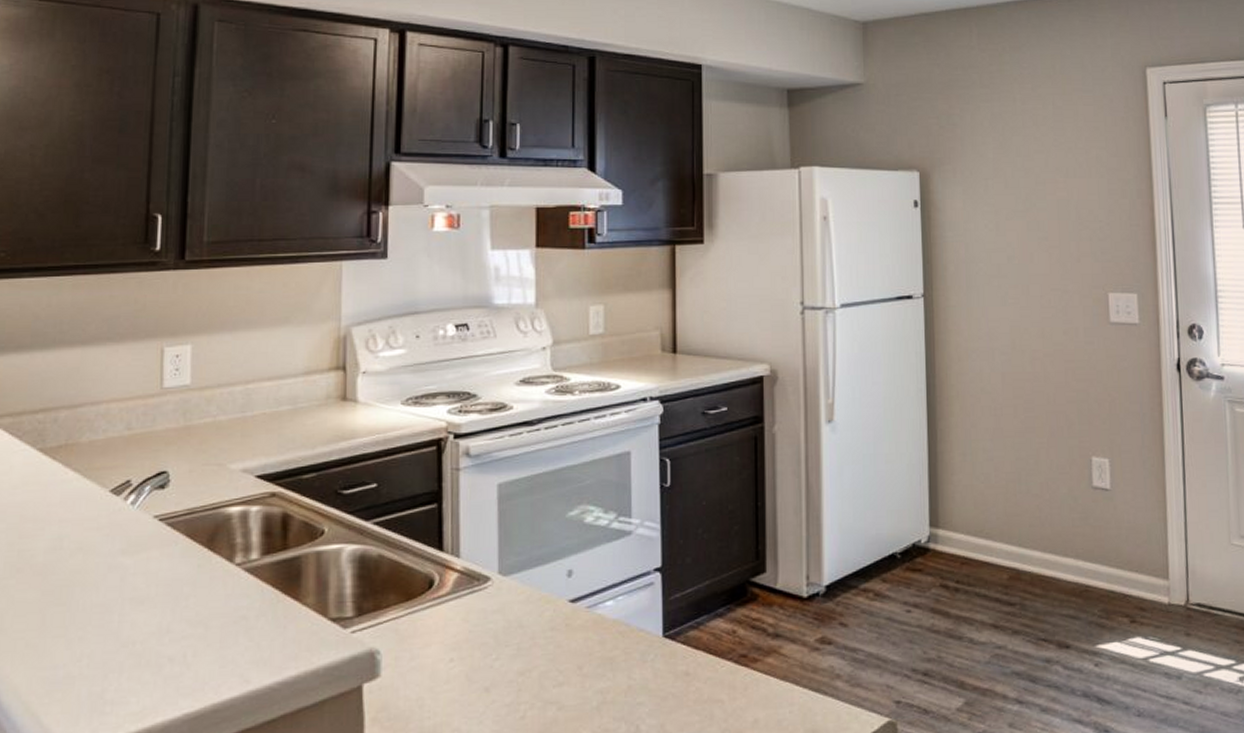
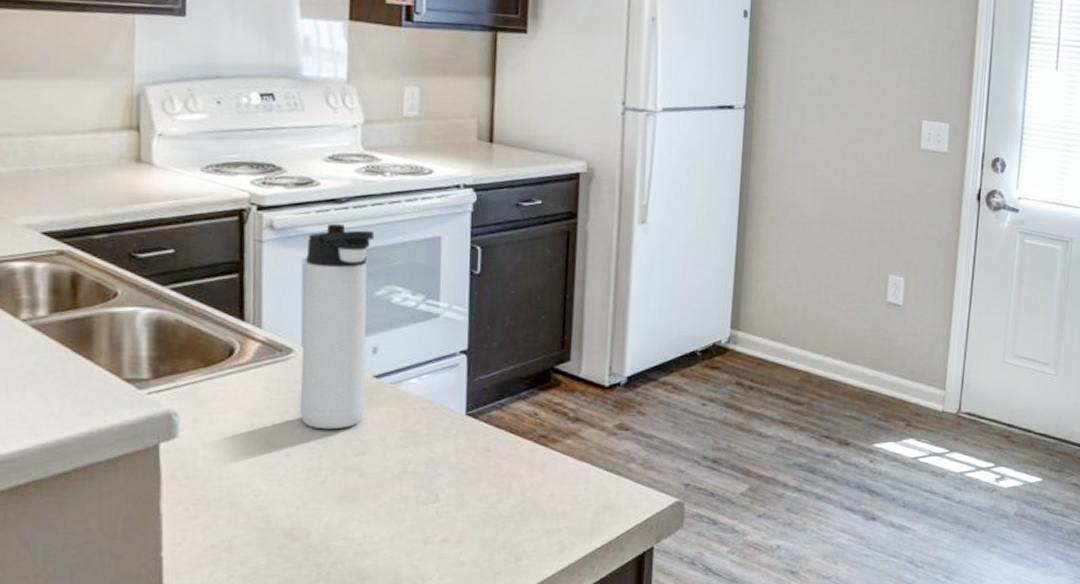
thermos bottle: none [497,447,566,661] -> present [299,224,375,430]

